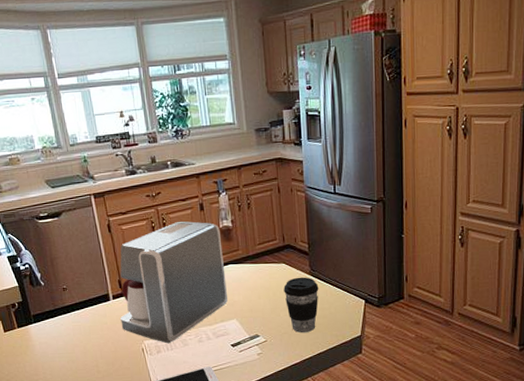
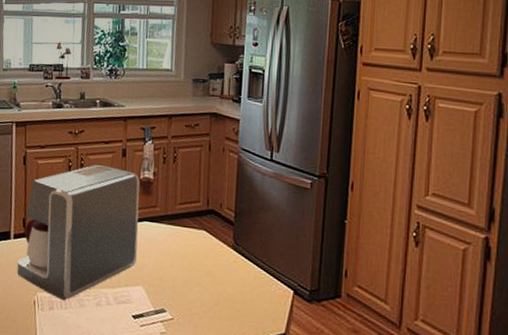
coffee cup: present [284,277,319,333] -> none [200,249,241,318]

